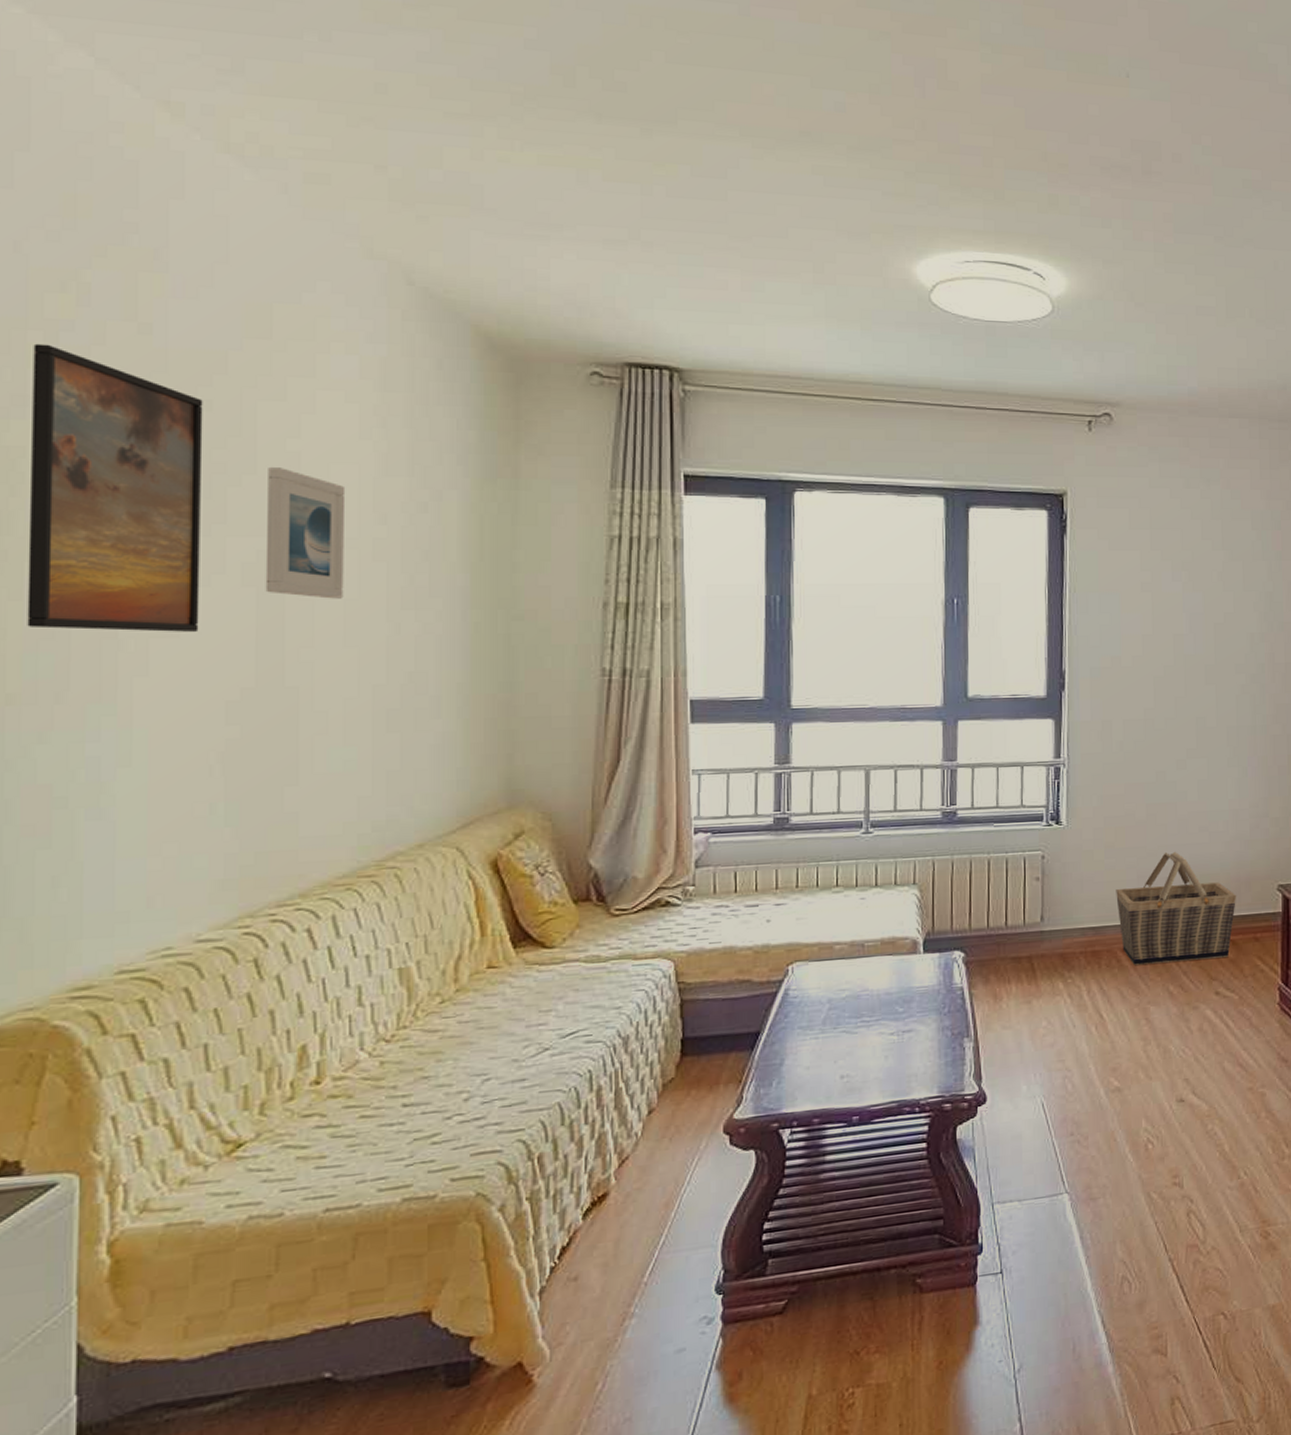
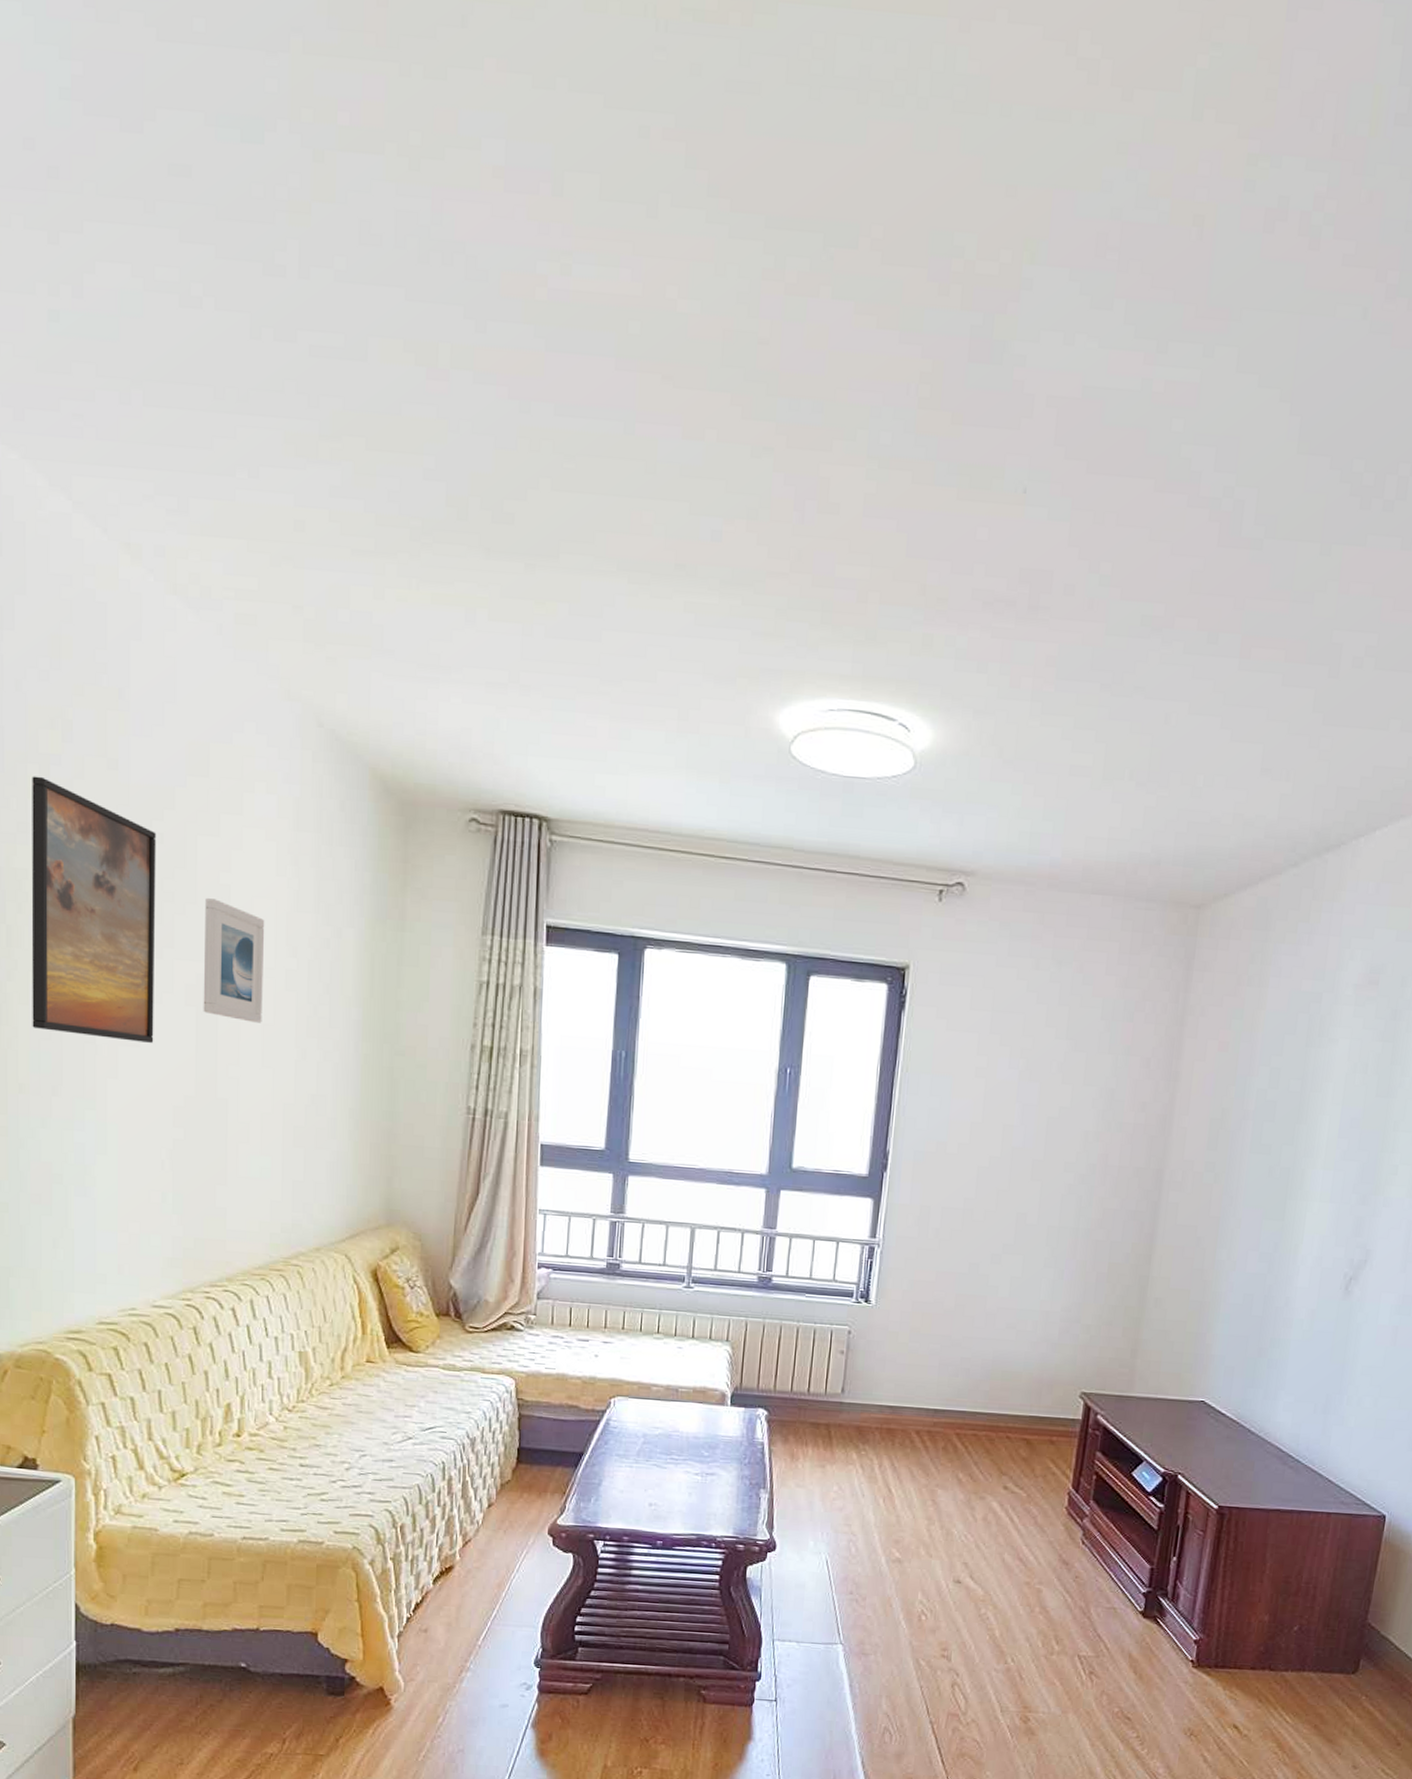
basket: present [1116,851,1237,965] -> none [916,1344,1037,1455]

